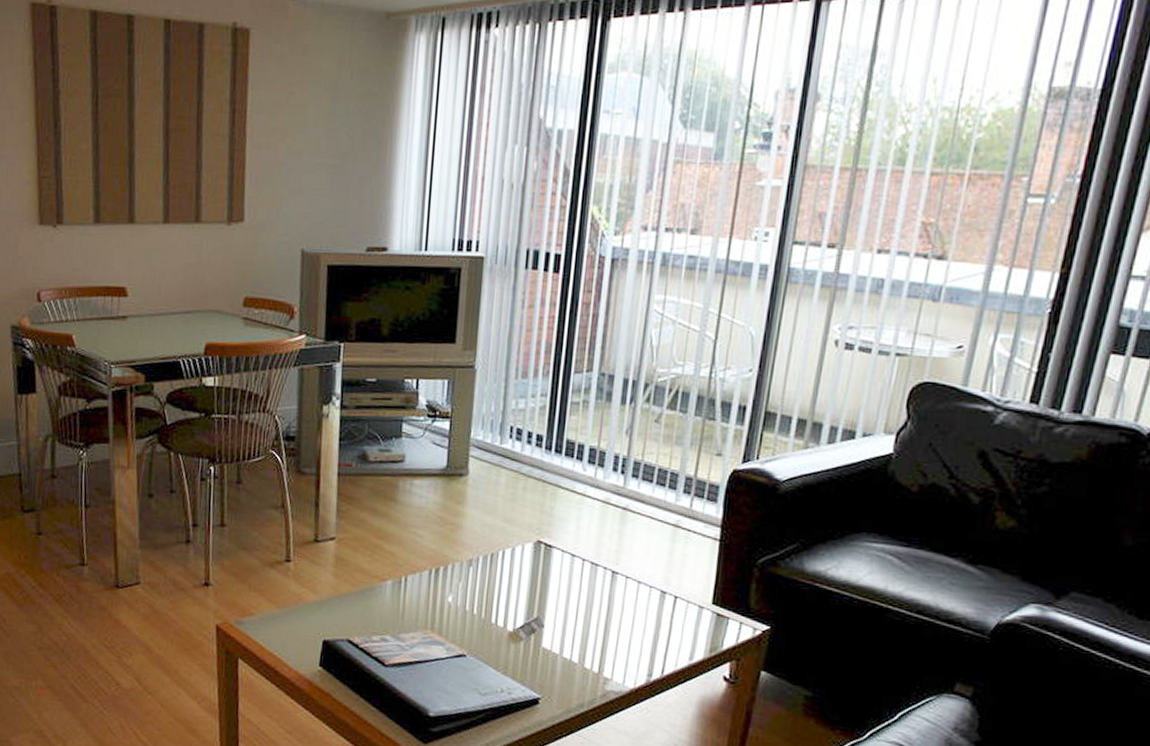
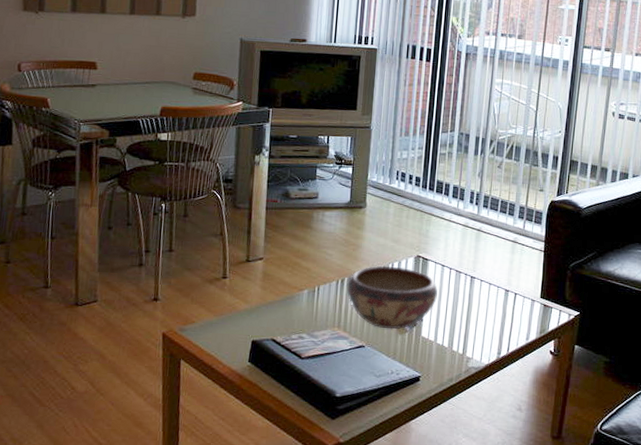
decorative bowl: none [442,552,565,636] -> present [346,265,438,329]

